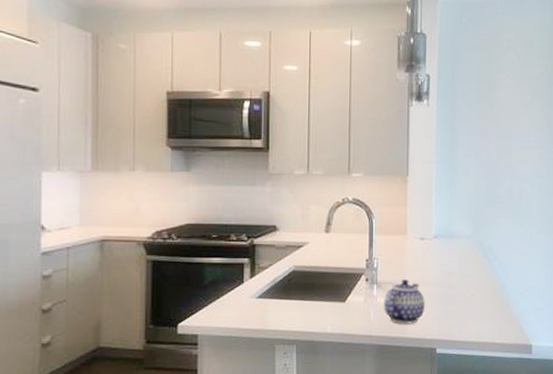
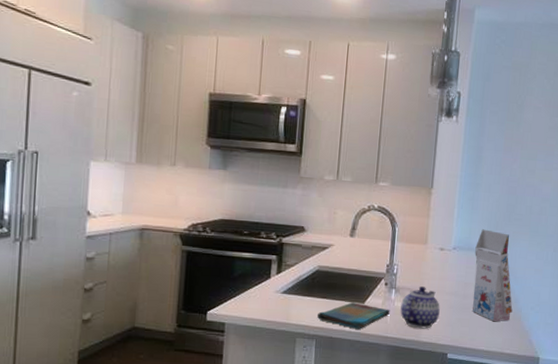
dish towel: none [297,302,373,330] -> present [317,302,390,329]
gift box: none [457,215,500,311] -> present [472,229,513,322]

